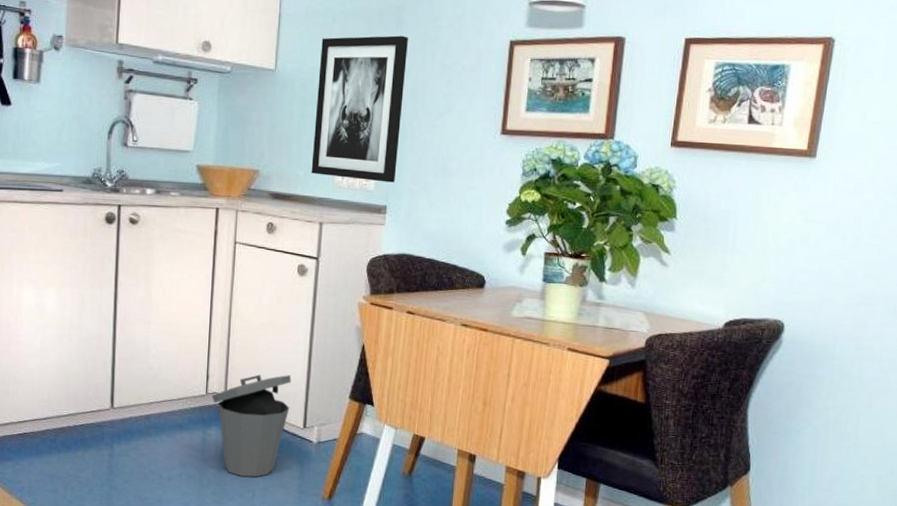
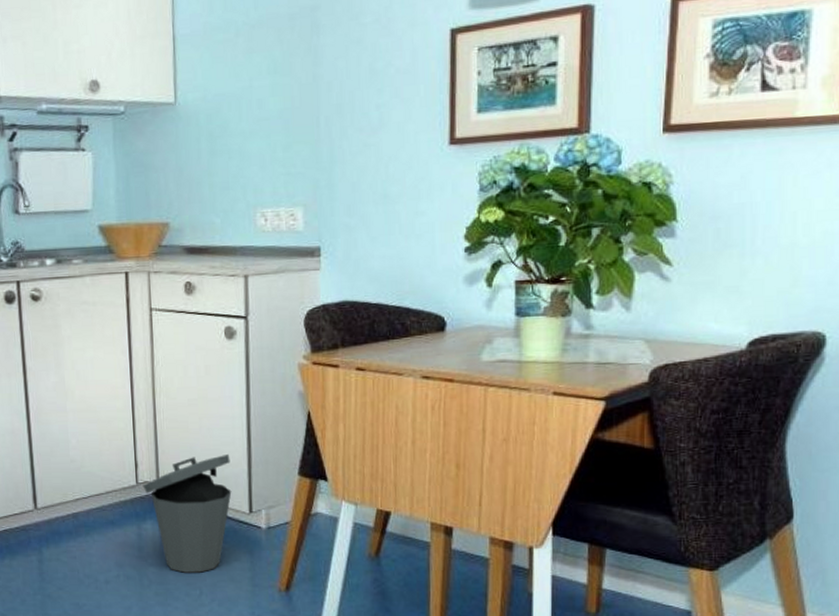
wall art: present [311,35,408,183] -> none [225,41,328,220]

